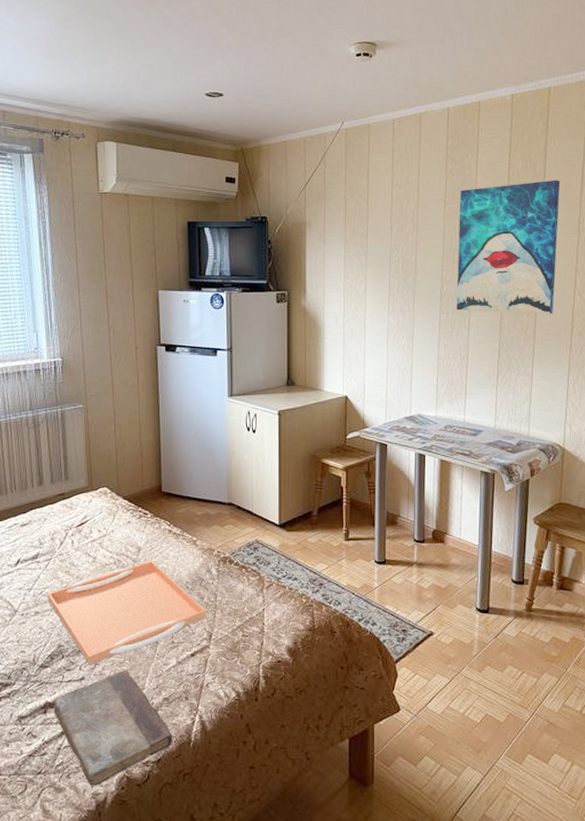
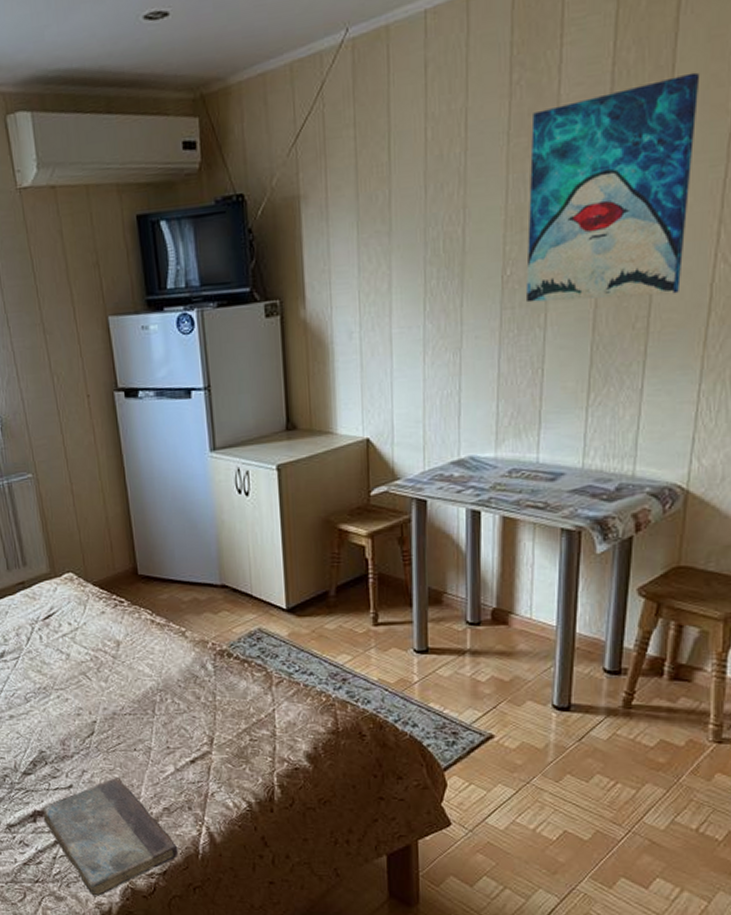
serving tray: present [47,560,207,665] -> none [20,655,206,773]

